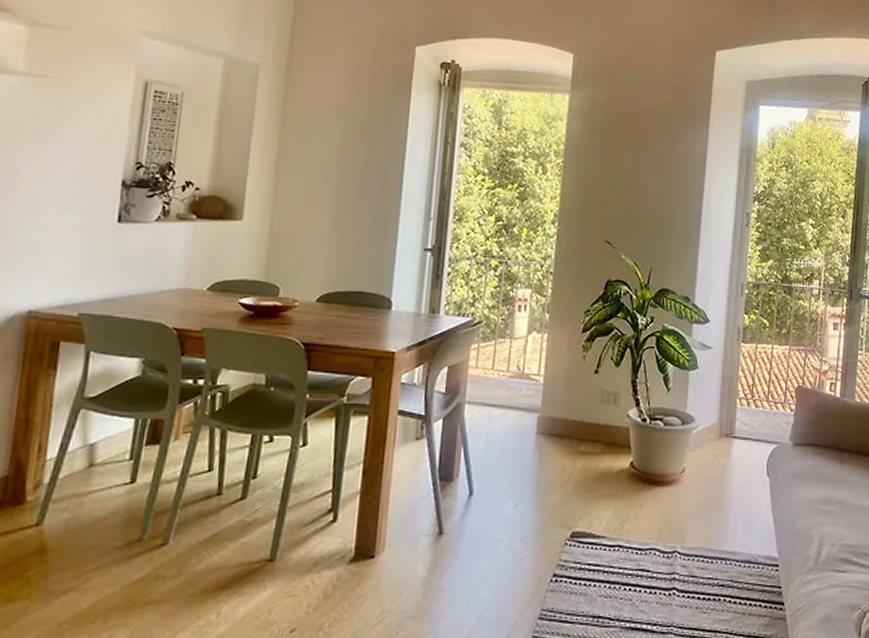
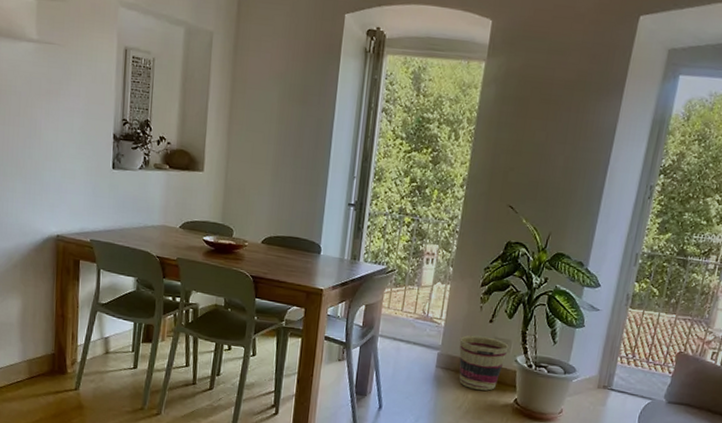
basket: none [562,390,619,456] -> present [459,335,509,391]

